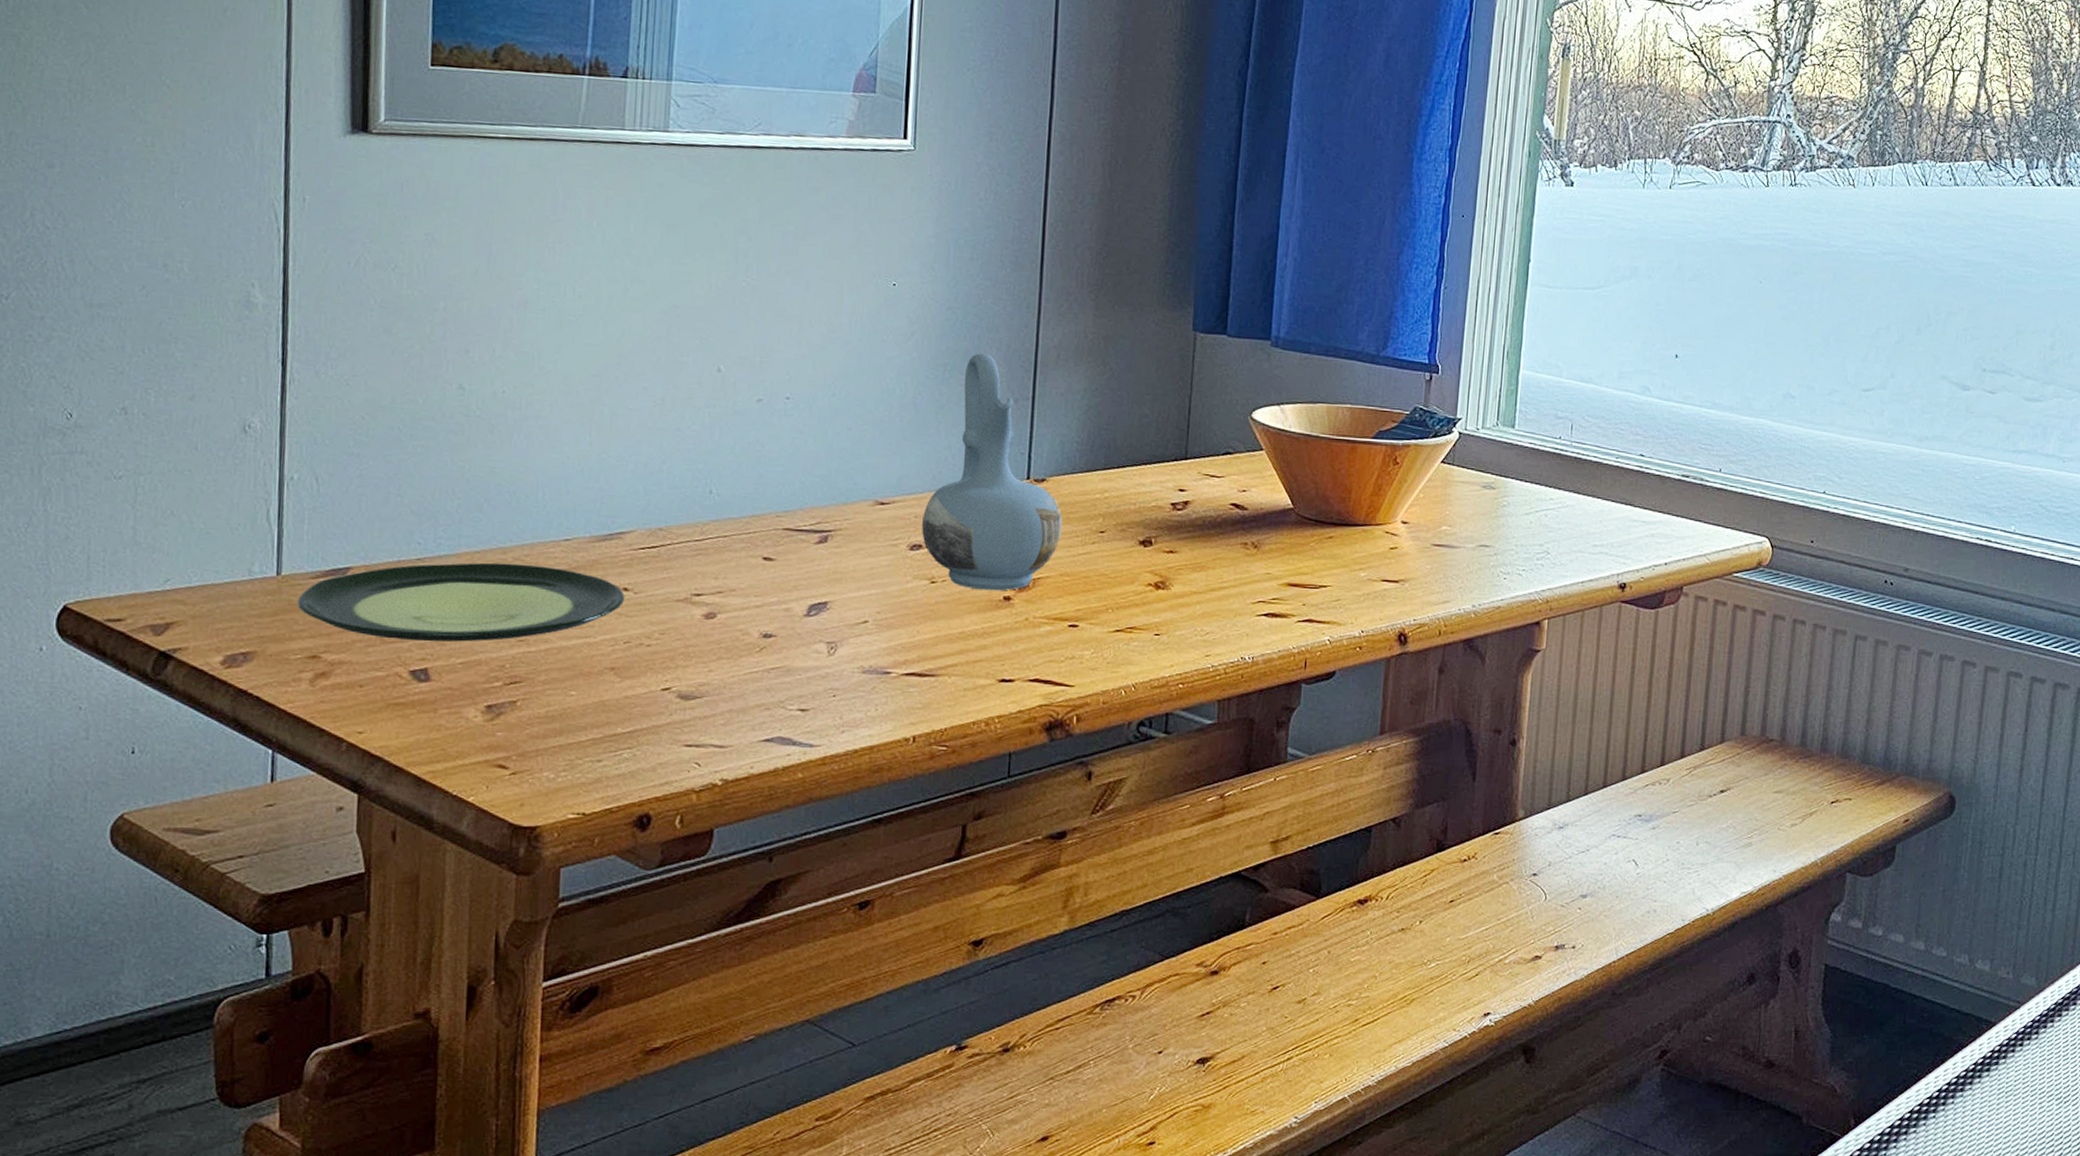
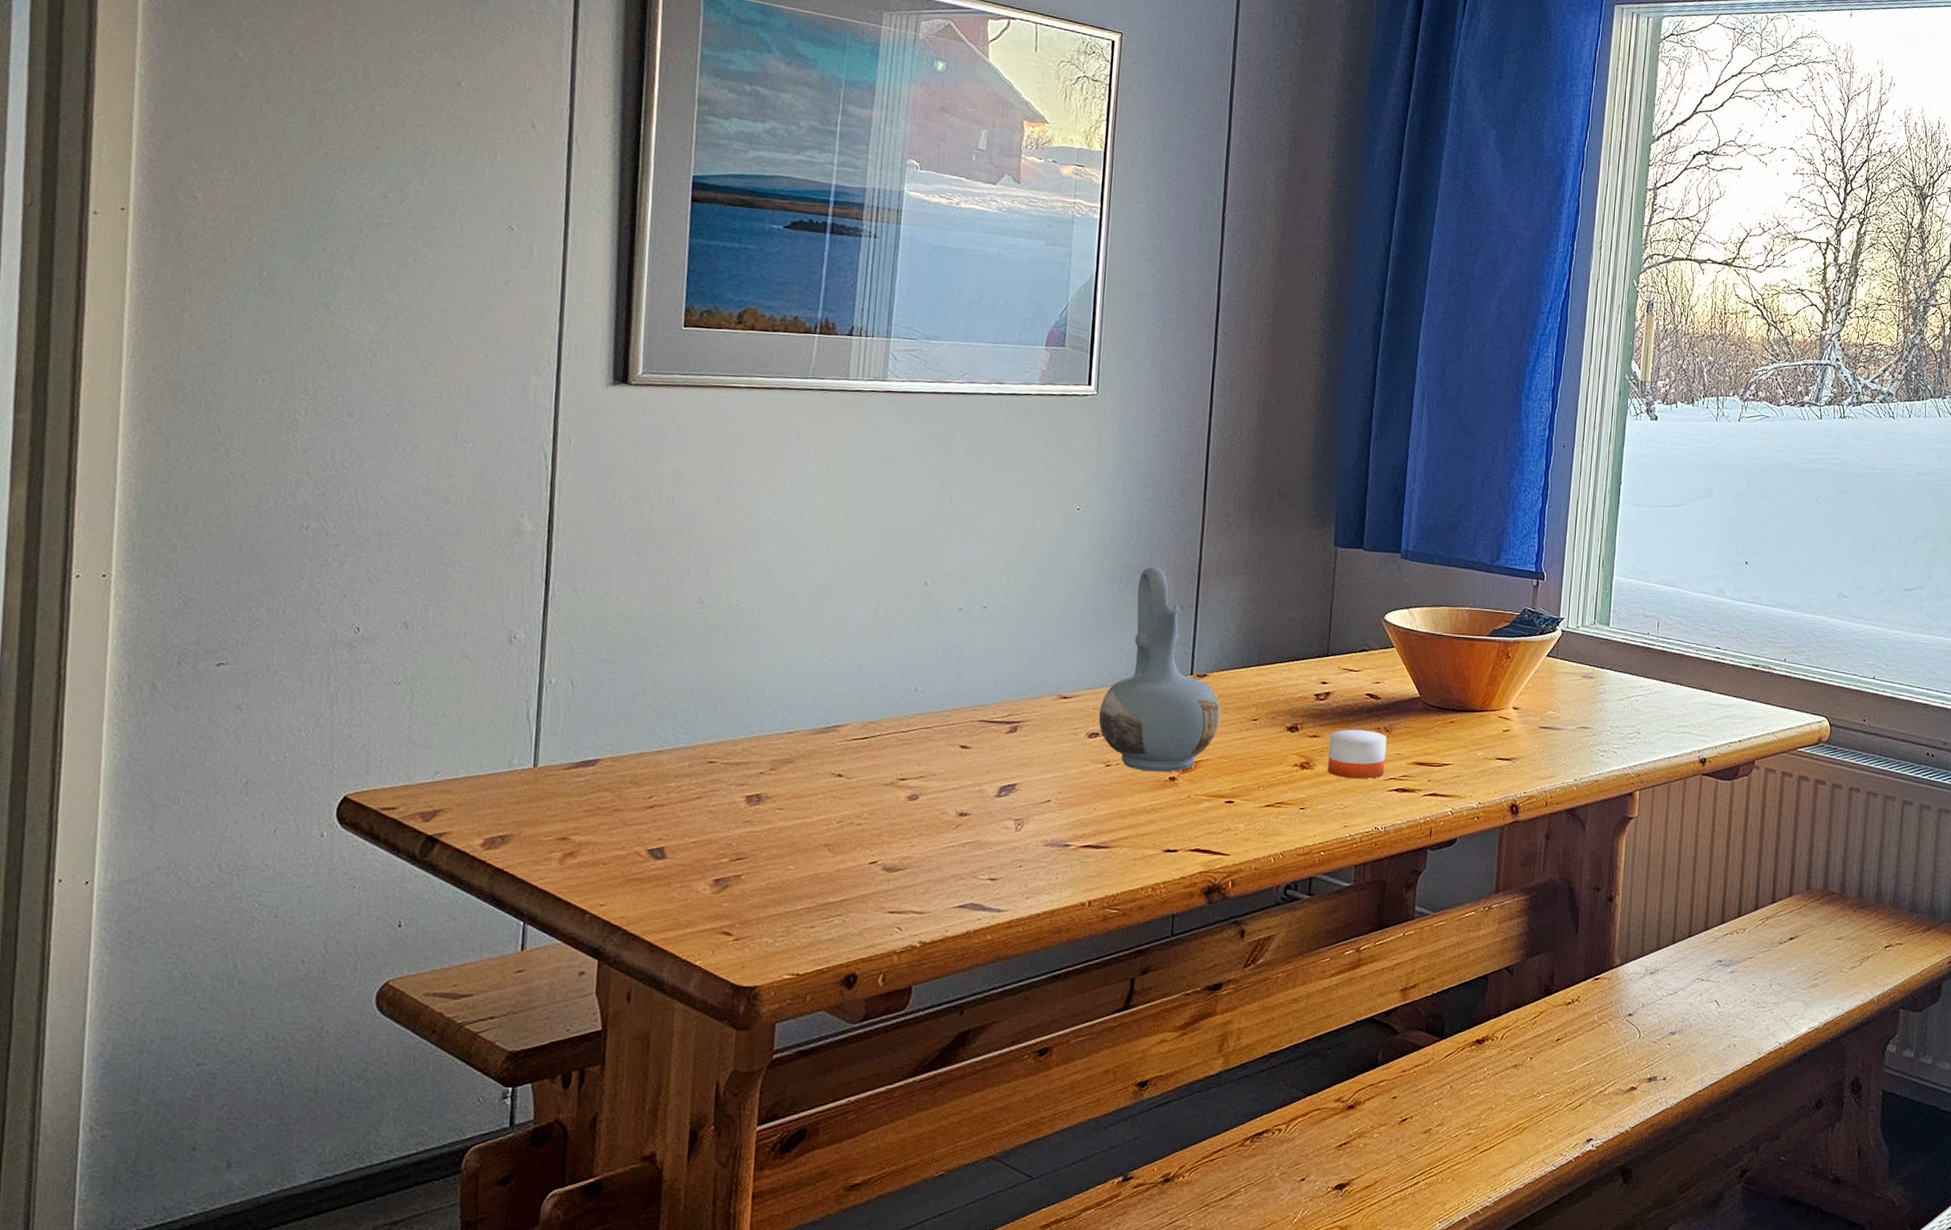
plate: present [297,562,625,642] -> none [551,753,839,824]
candle: none [1186,544,1255,602] -> present [1328,729,1387,779]

